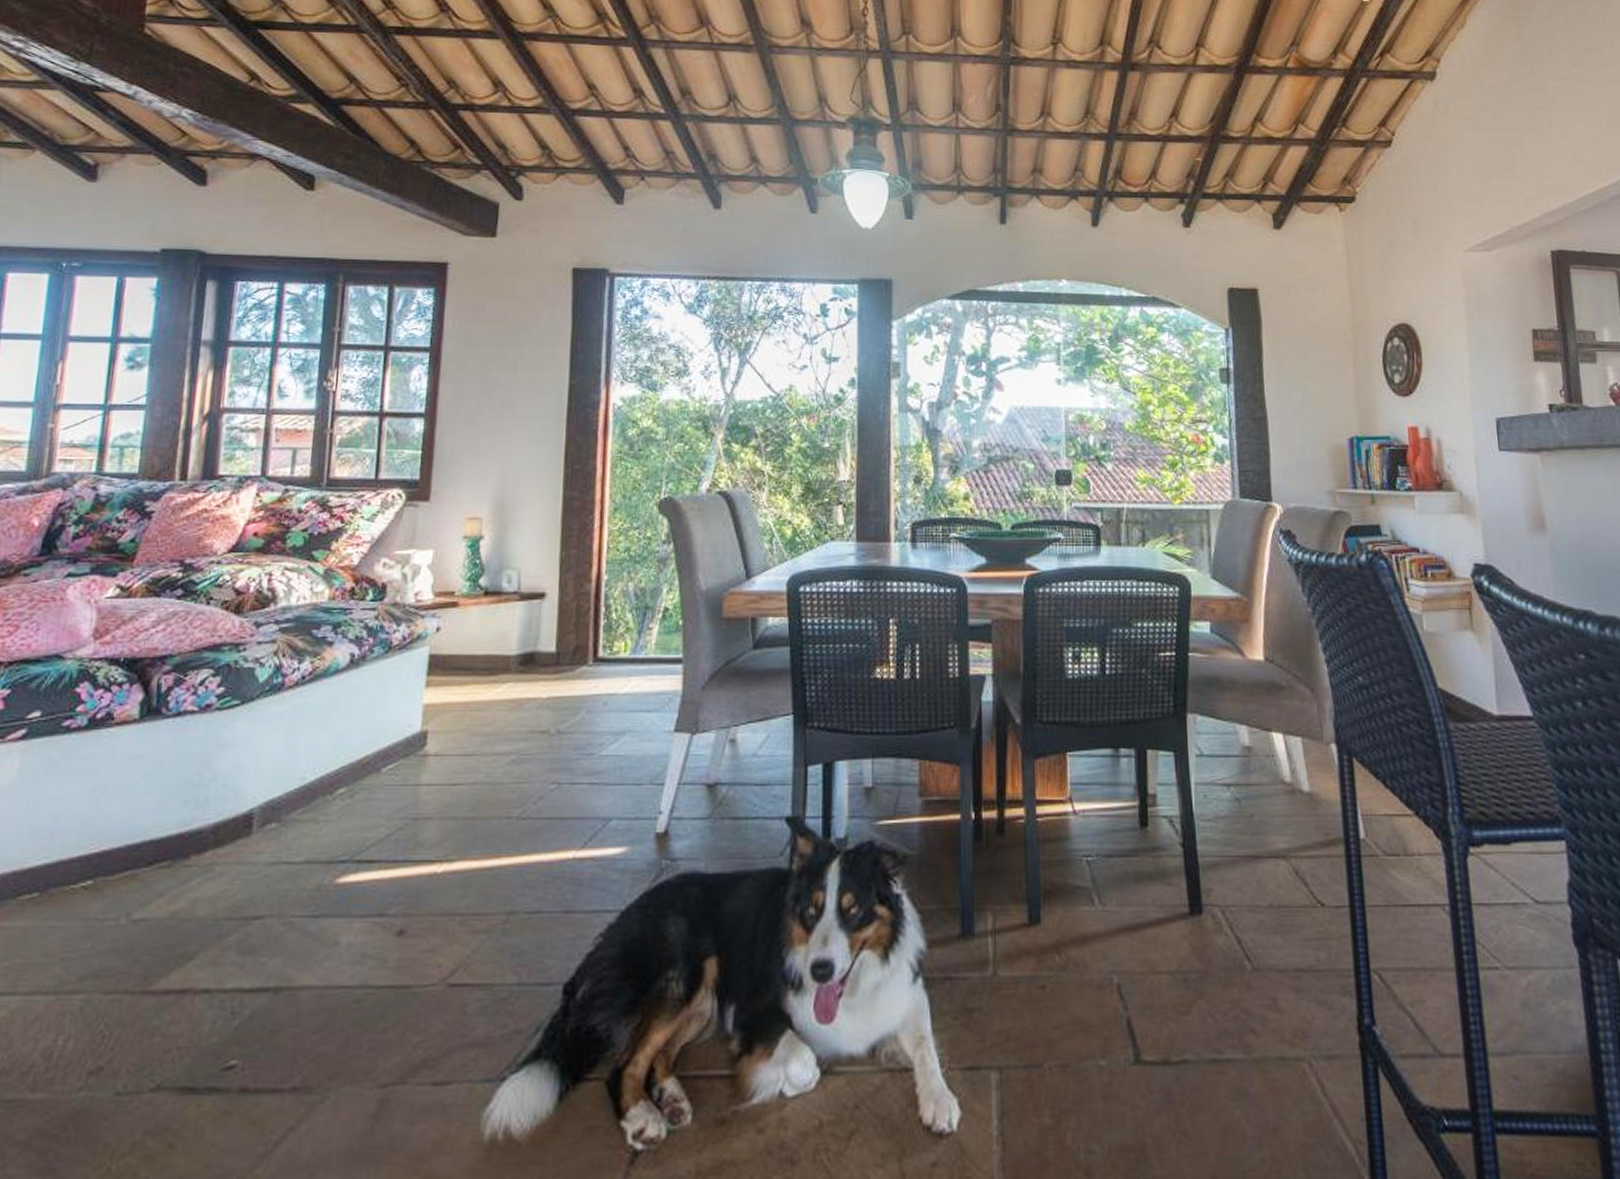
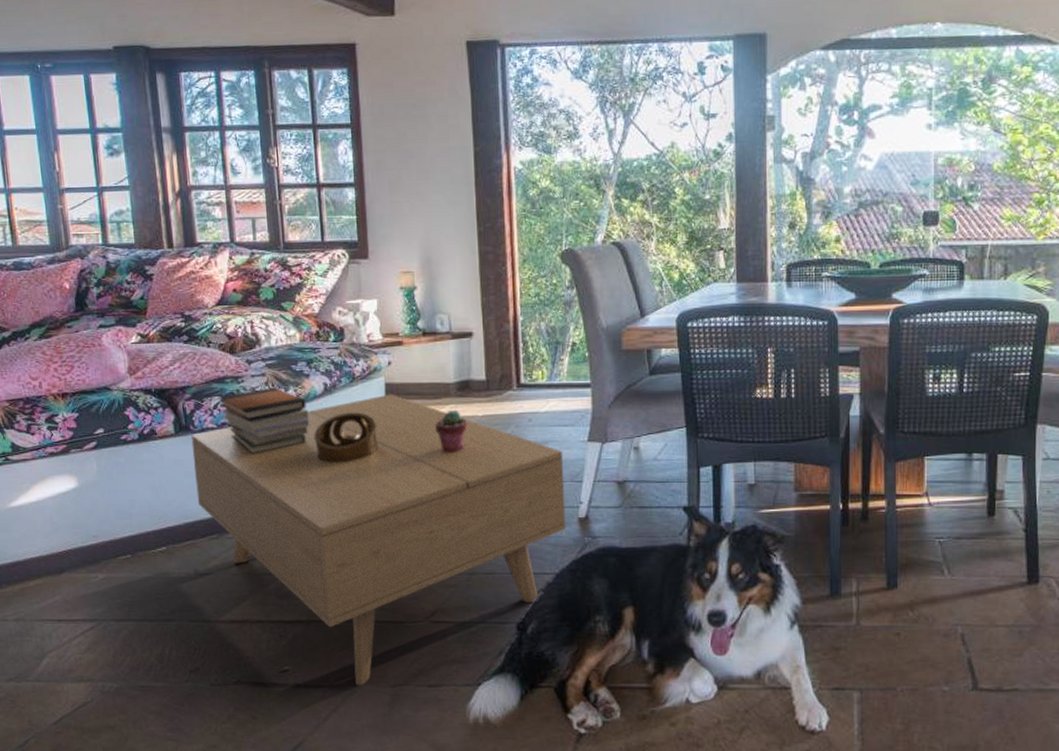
coffee table: none [151,668,643,1087] -> present [191,394,566,686]
book stack: none [208,657,326,748] -> present [219,386,310,455]
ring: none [327,692,411,759] -> present [314,412,379,463]
potted succulent: none [486,689,528,746] -> present [435,409,468,452]

